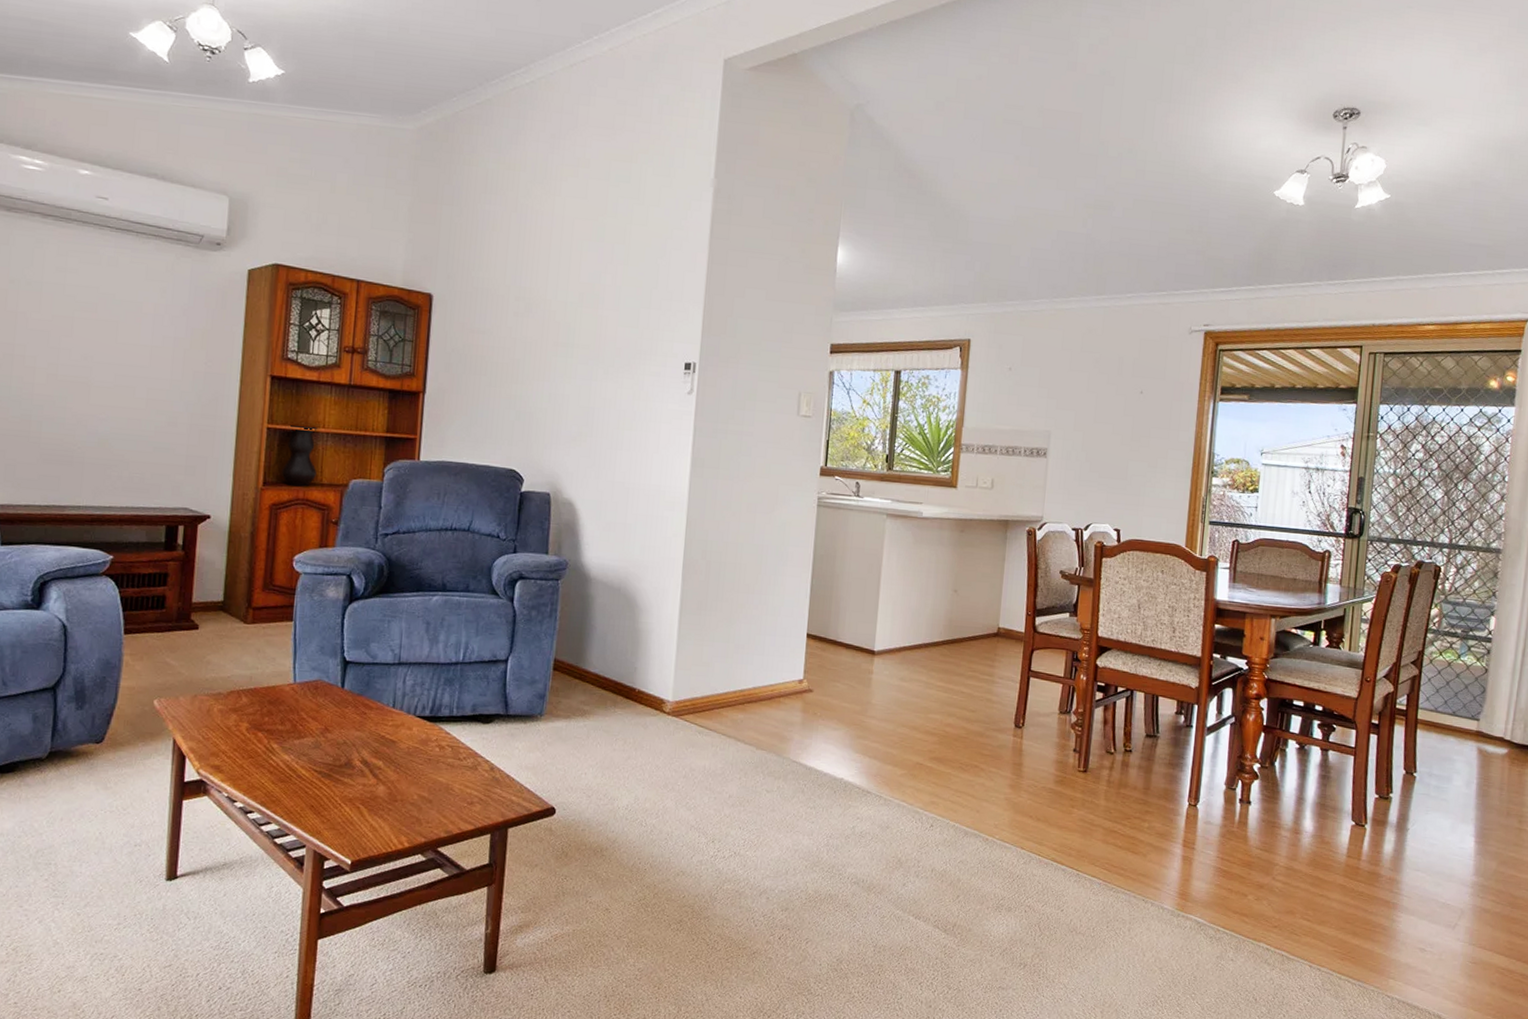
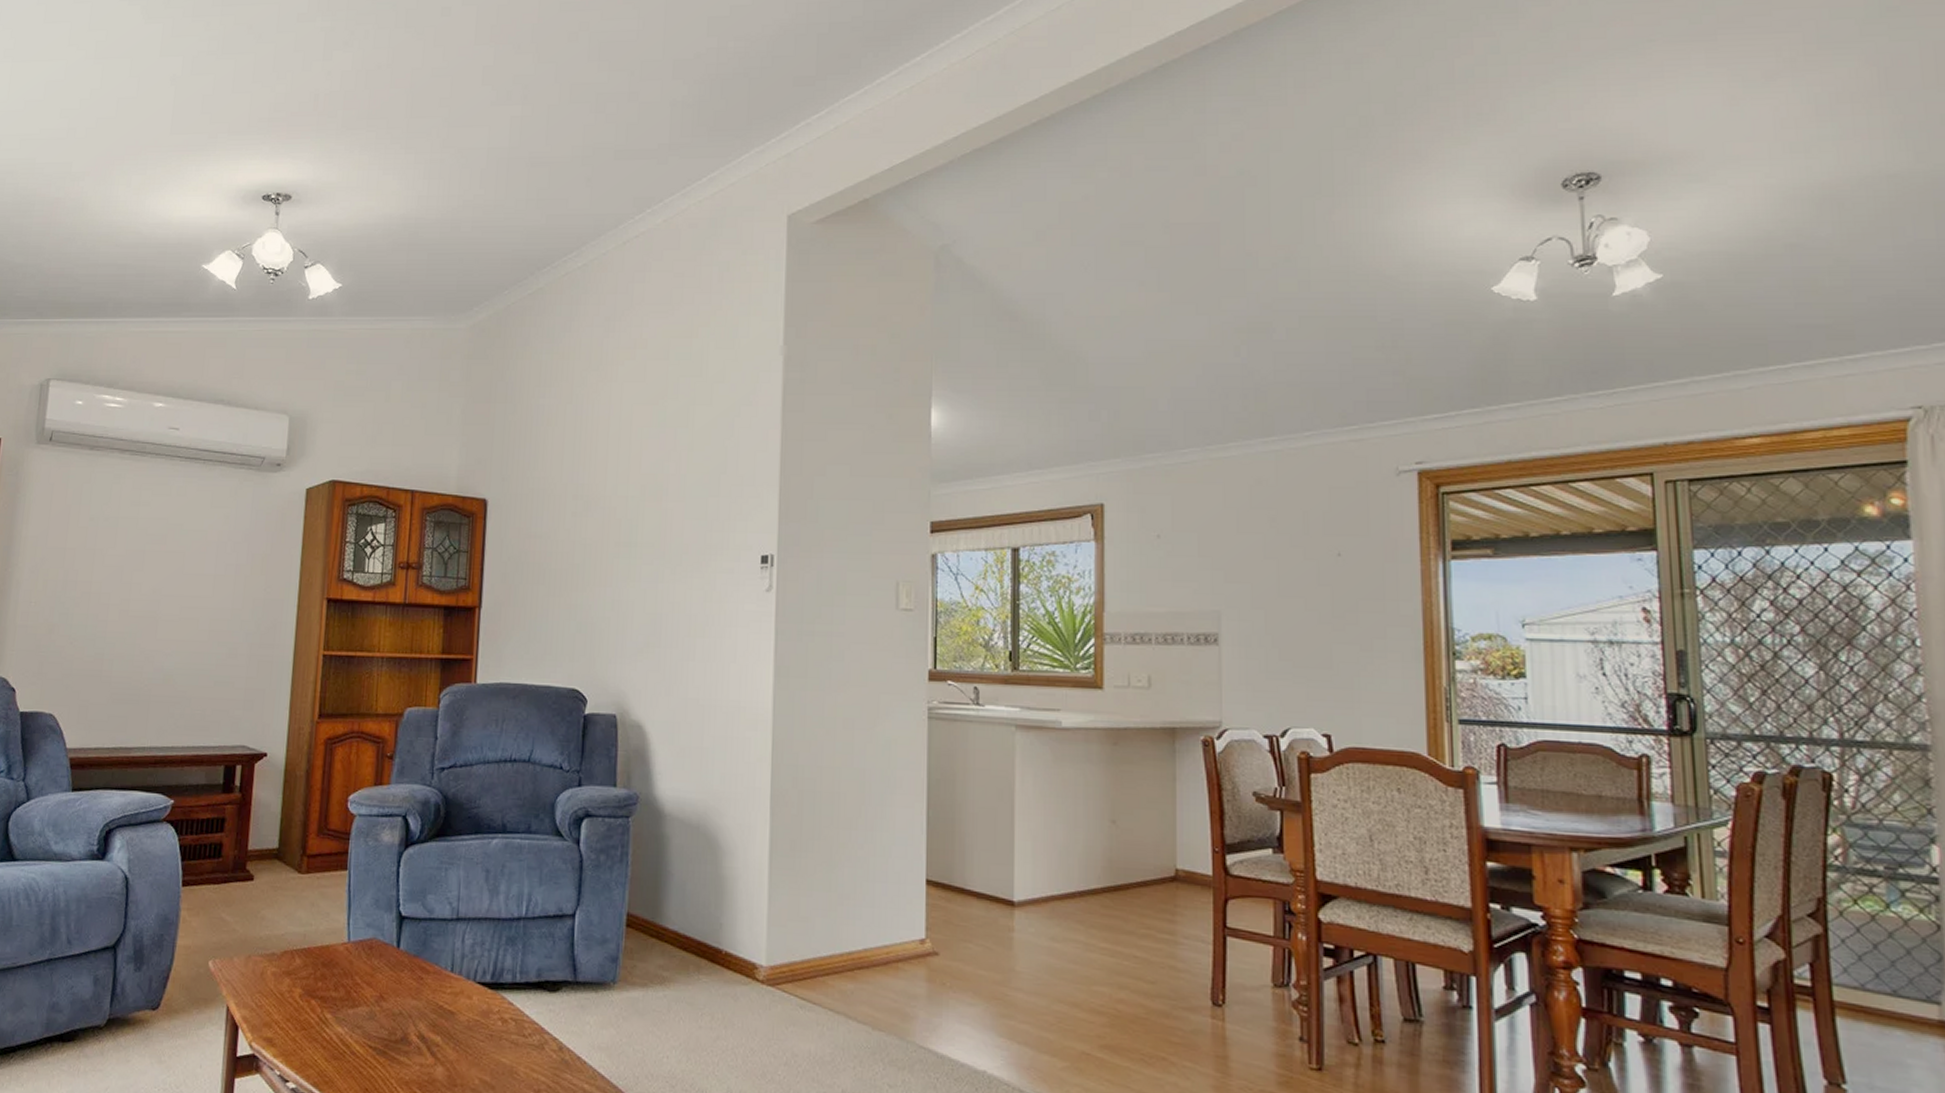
vase: present [281,425,318,487] -> none [336,650,373,718]

